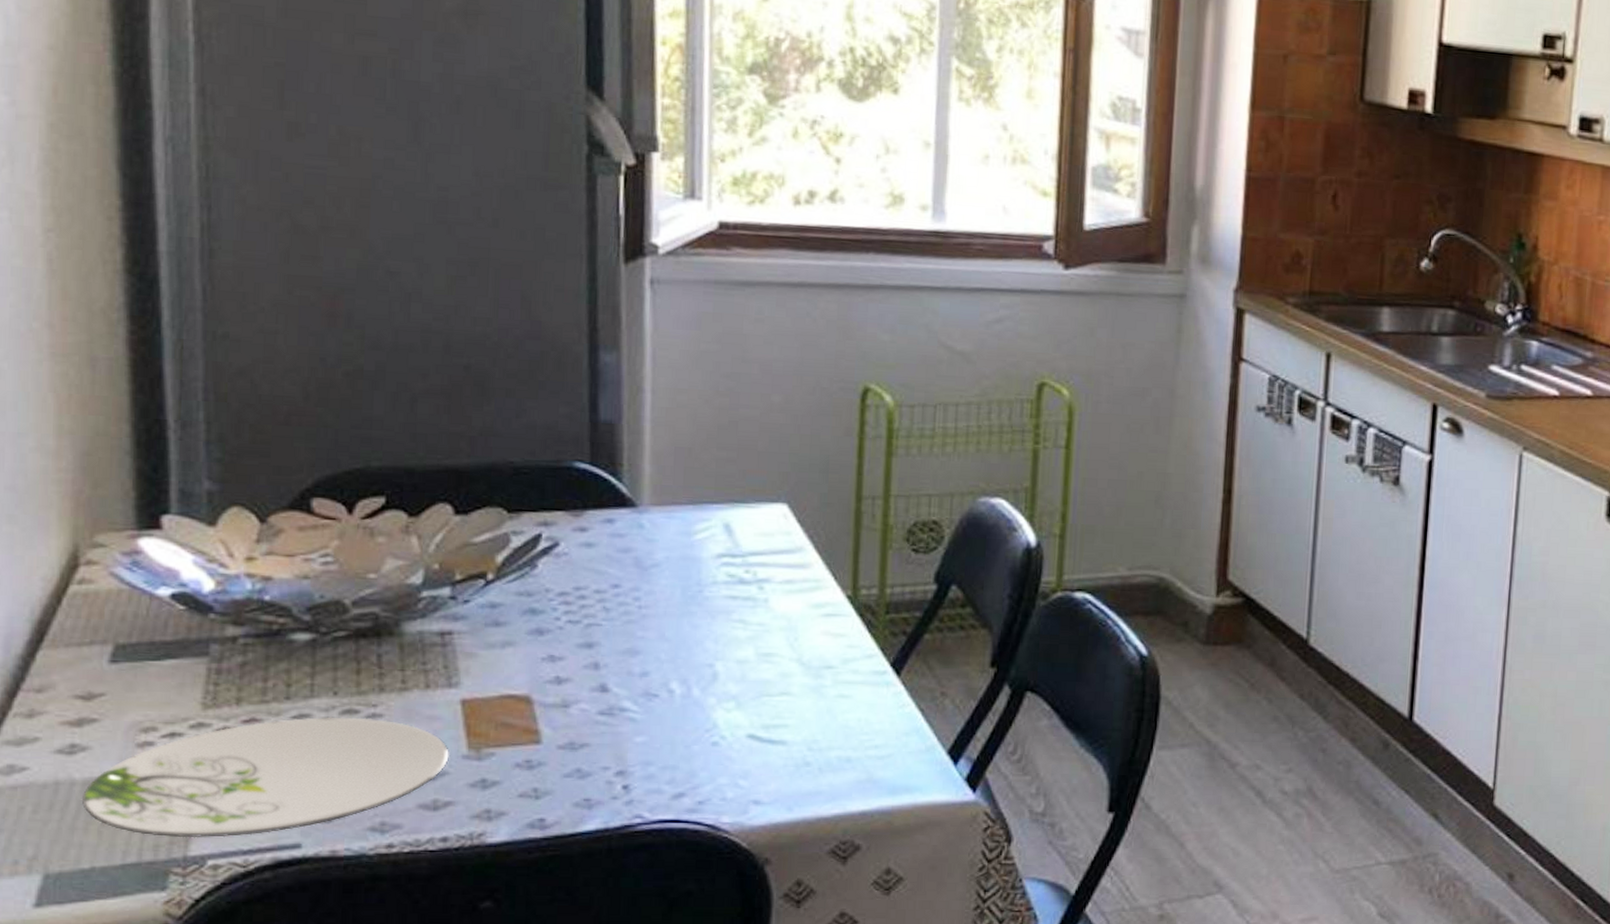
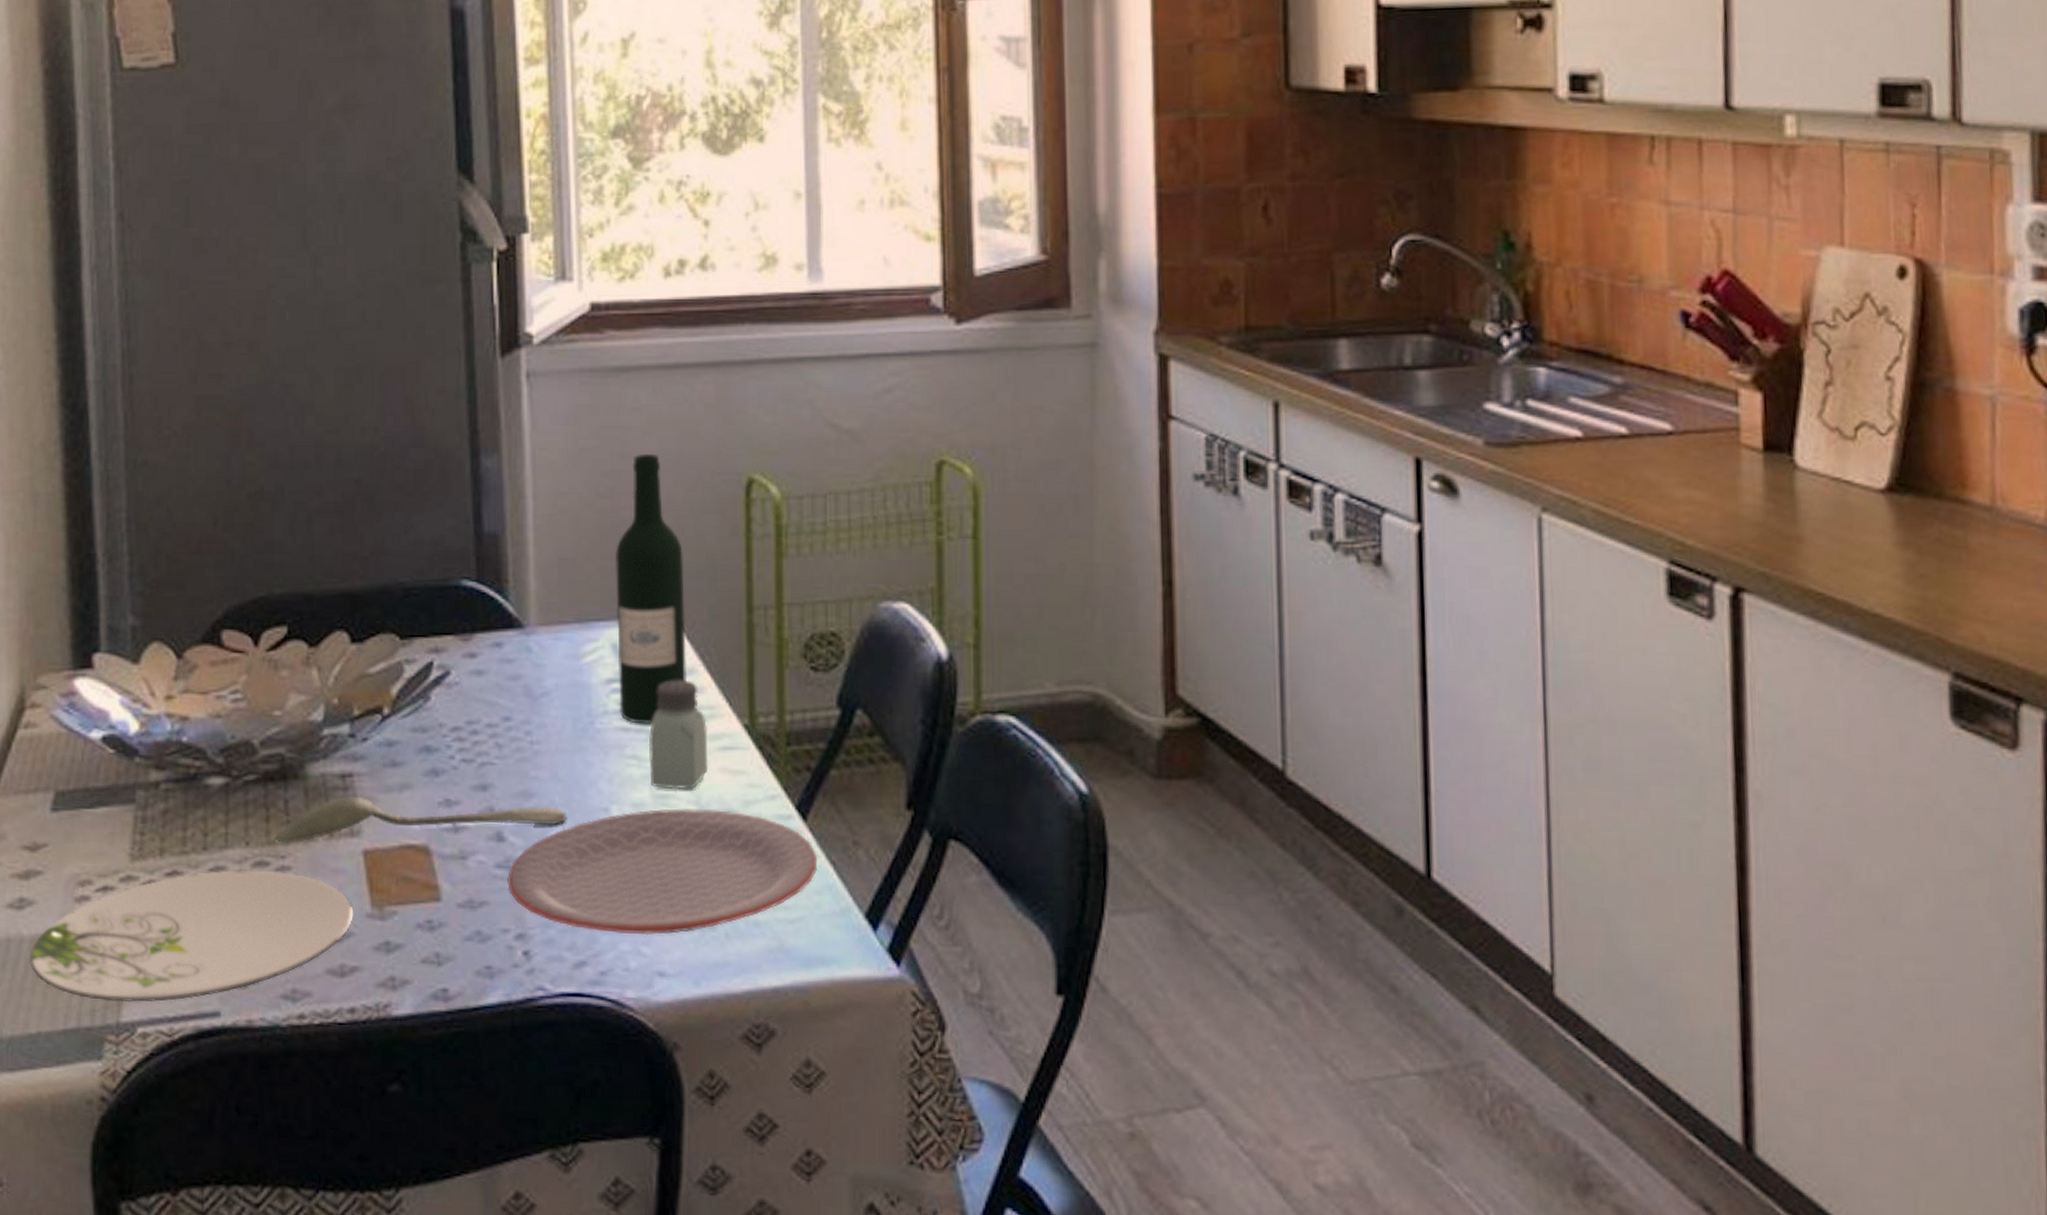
spoon: none [367,652,671,694] -> present [276,796,566,844]
plate: none [609,665,908,771] -> present [507,809,818,936]
wine bottle: none [728,360,799,594] -> present [614,455,686,725]
saltshaker: none [755,556,812,649] -> present [648,680,708,790]

